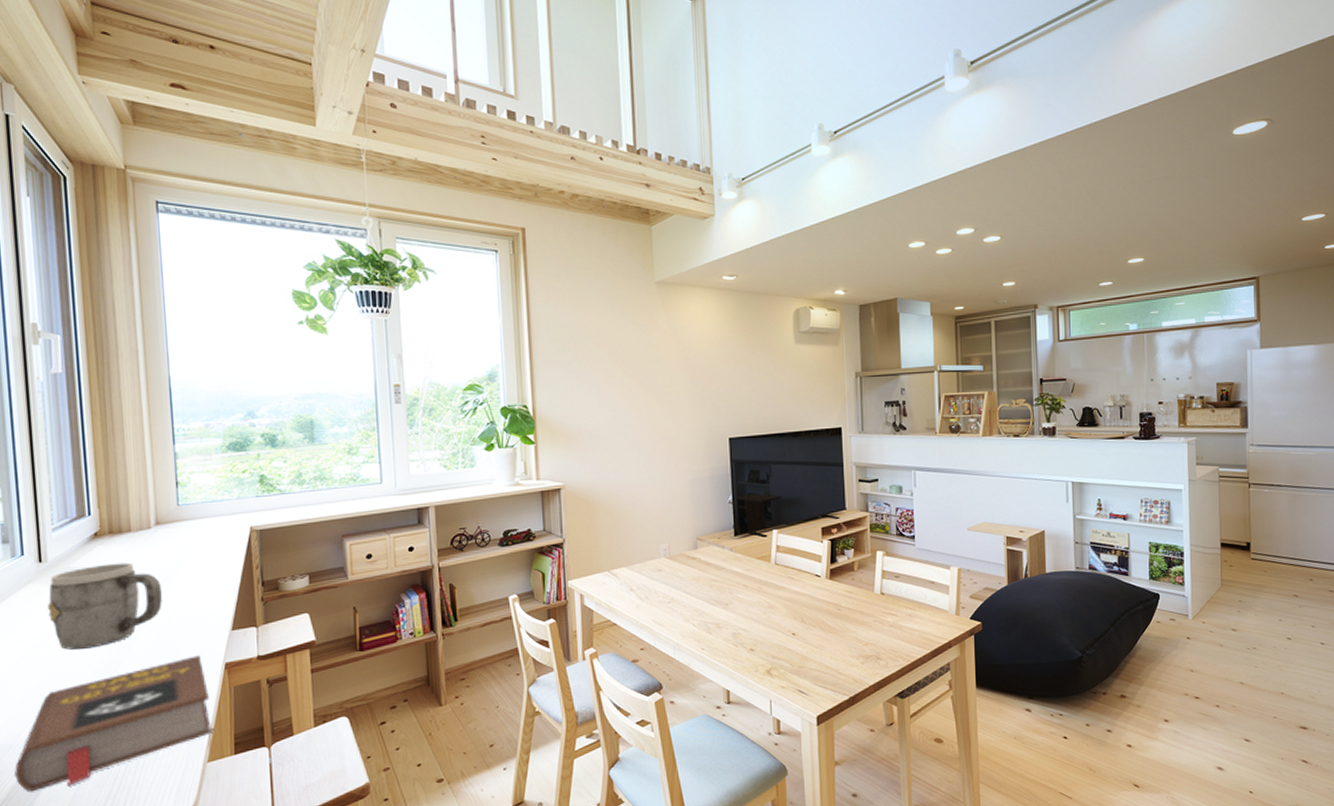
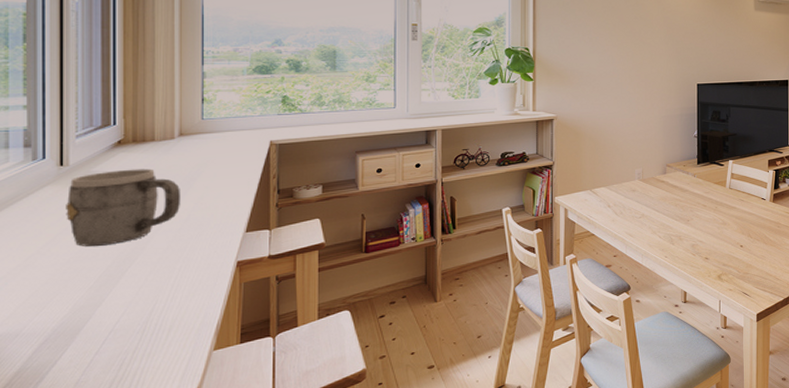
book: present [15,655,211,792] -> none [19,254,219,378]

